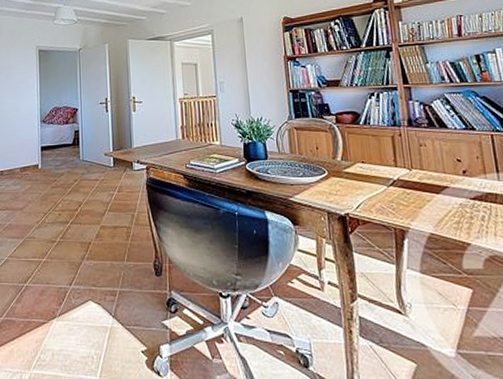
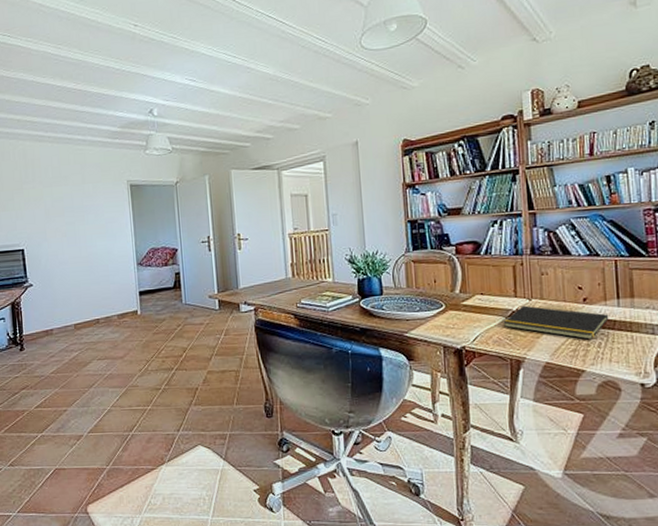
notepad: none [385,175,491,212] -> present [503,305,609,340]

